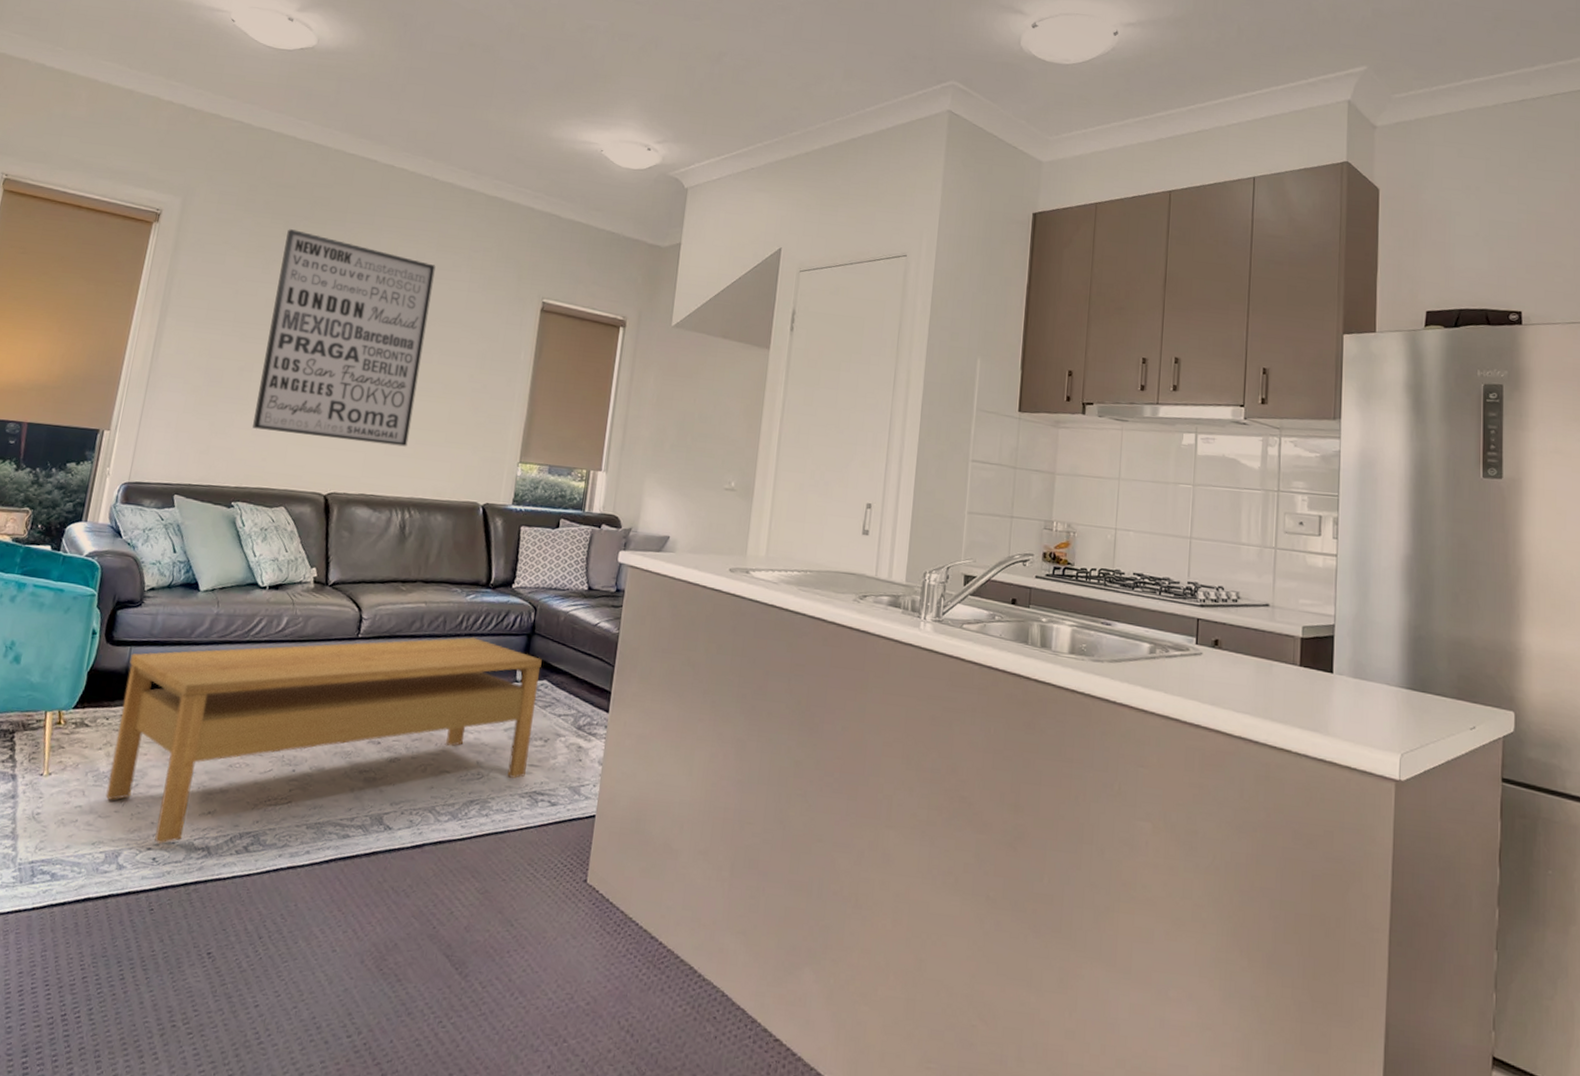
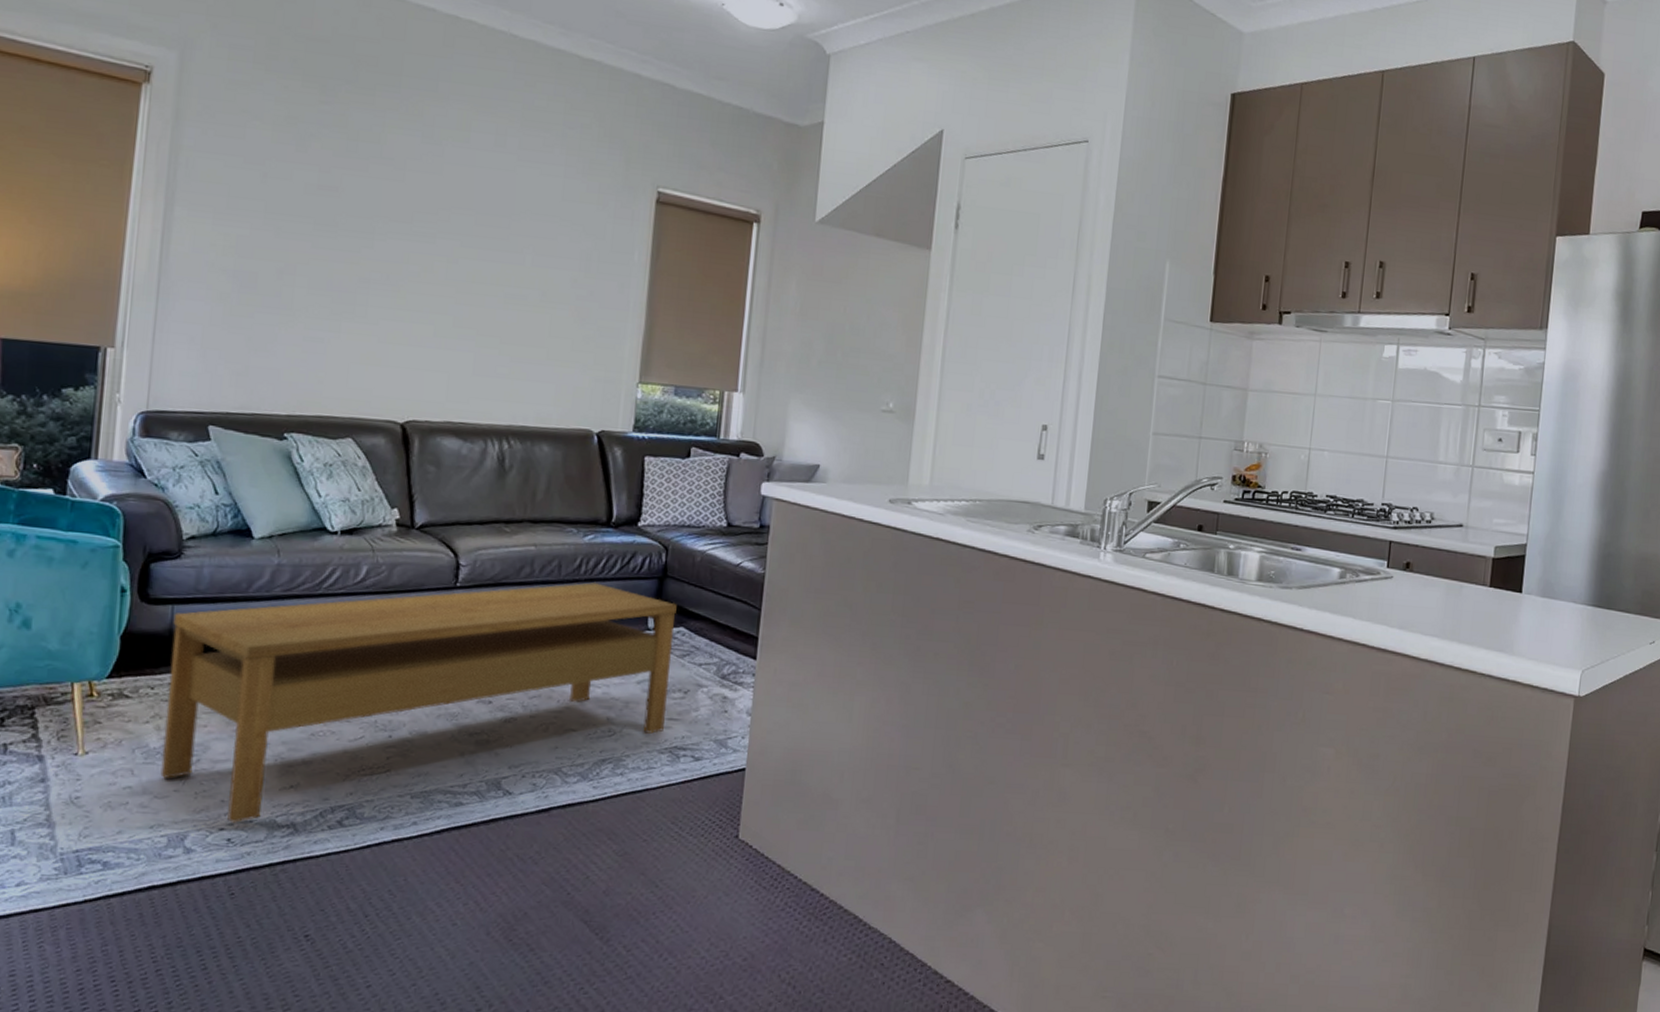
wall art: present [252,229,436,447] -> none [302,95,521,366]

